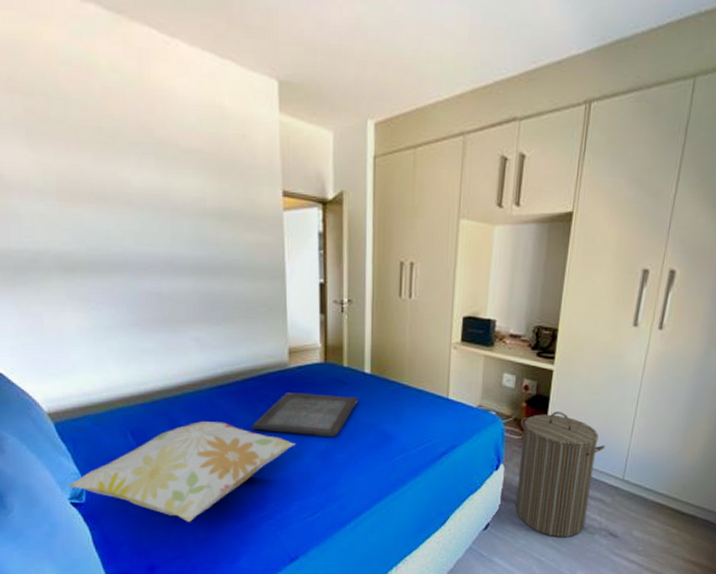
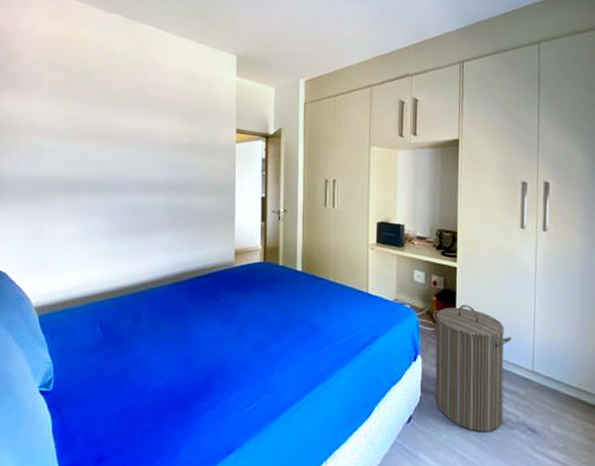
decorative pillow: present [66,421,296,522] -> none [38,314,237,411]
serving tray: present [251,393,359,437] -> none [200,288,292,328]

